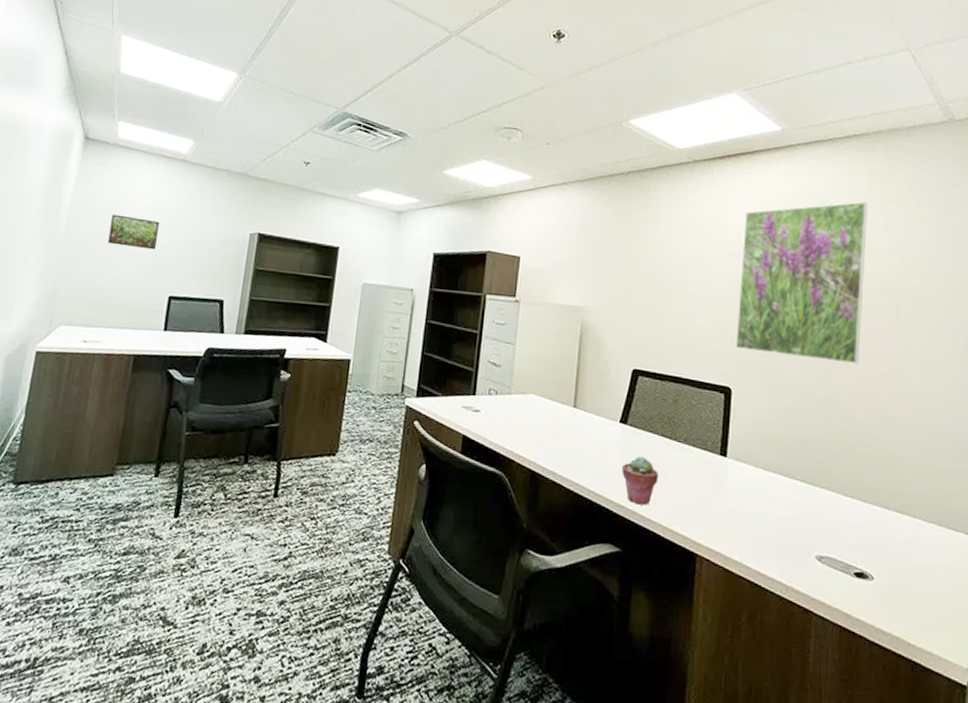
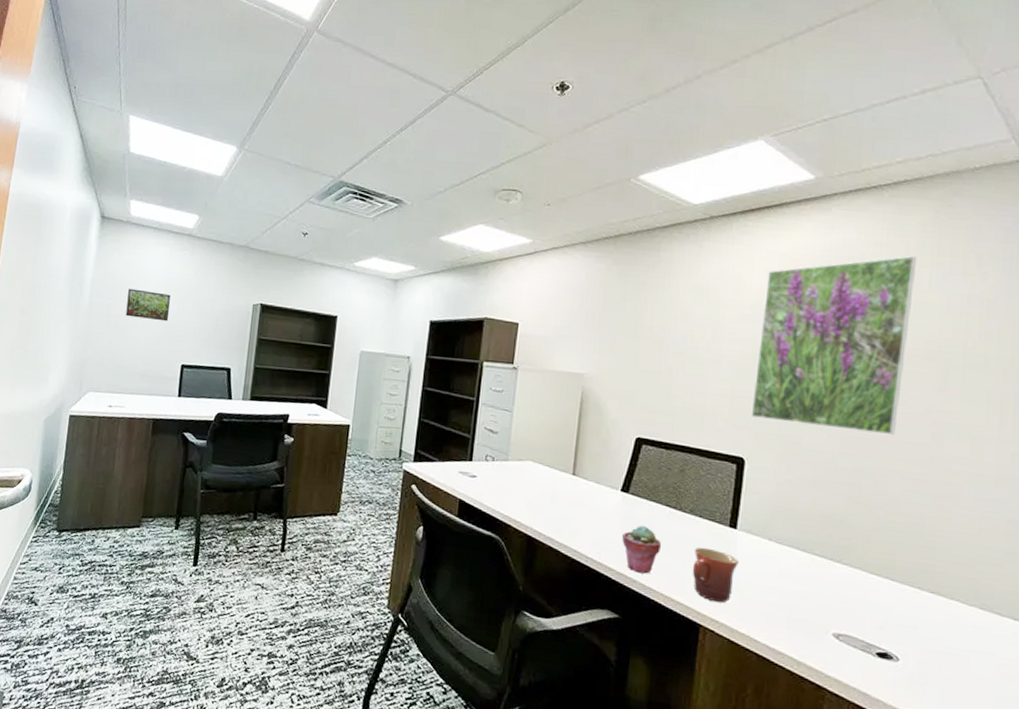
mug: none [687,476,730,532] -> present [692,547,739,603]

